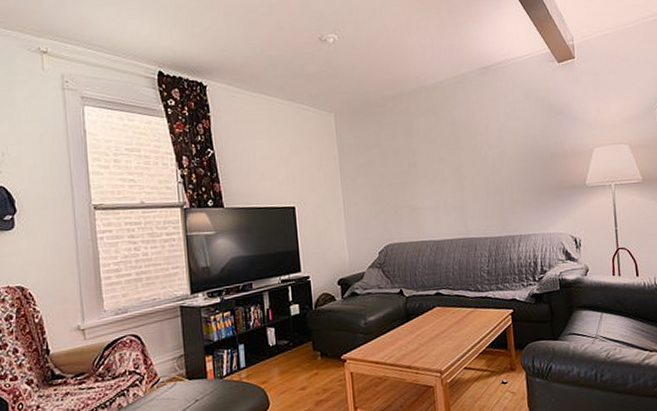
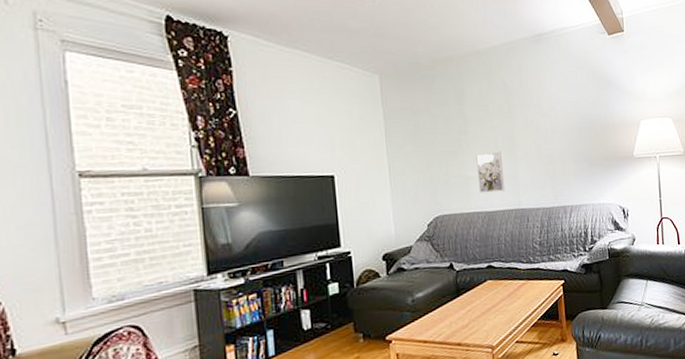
wall art: none [424,182,453,223] -> present [476,151,506,193]

